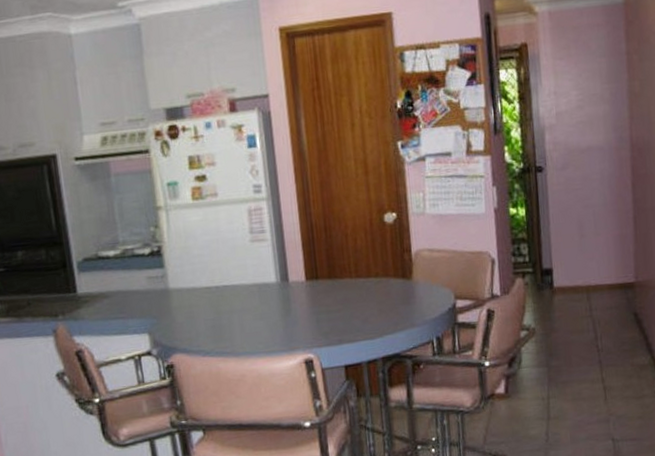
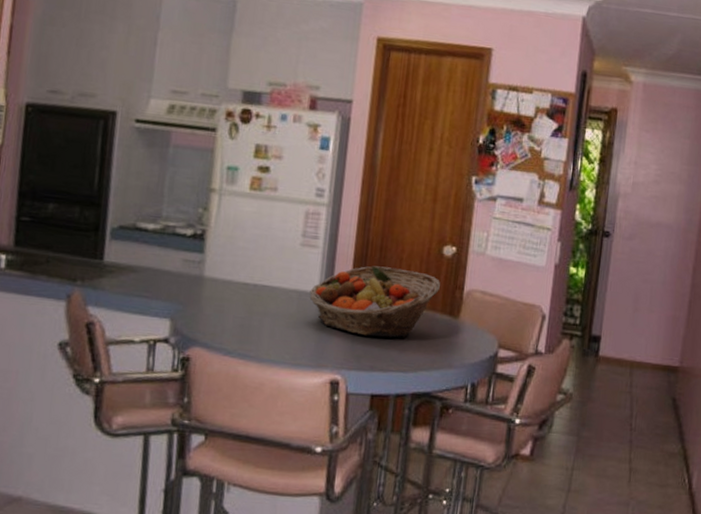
fruit basket: none [268,243,389,314] -> present [309,265,441,338]

